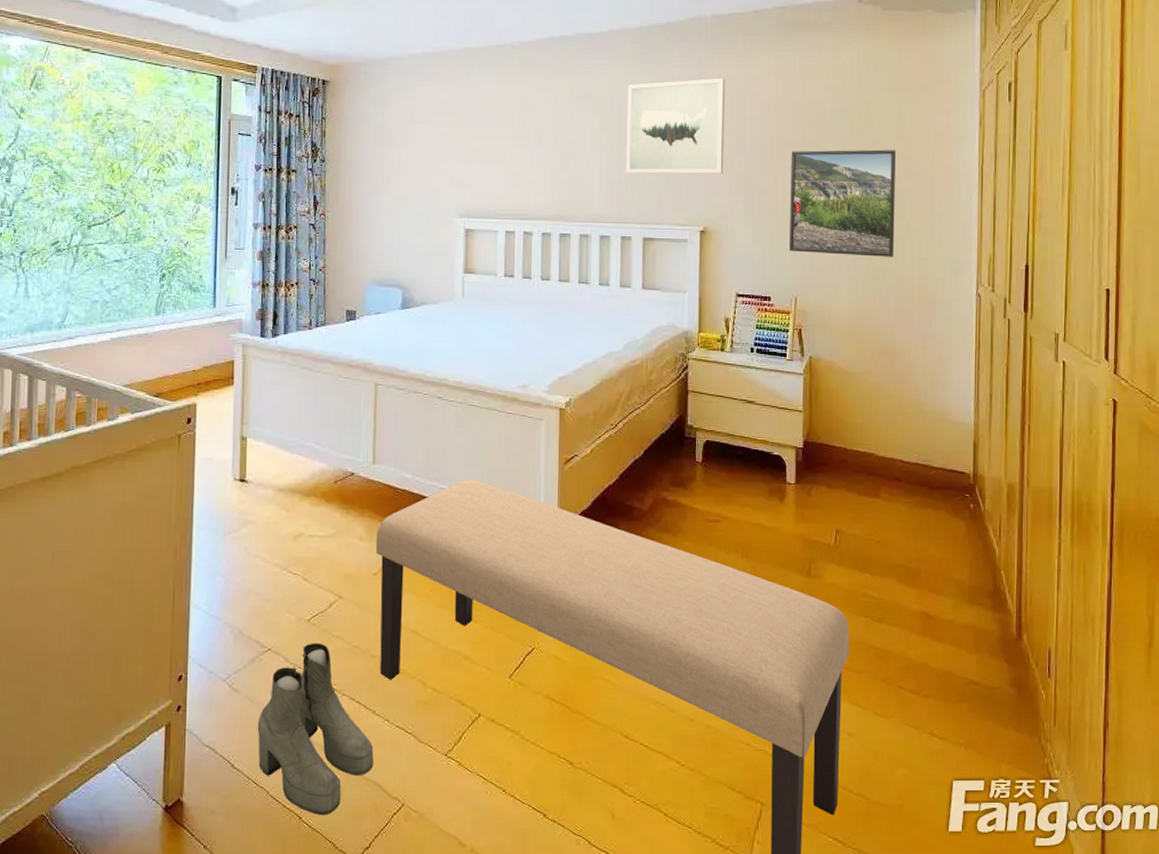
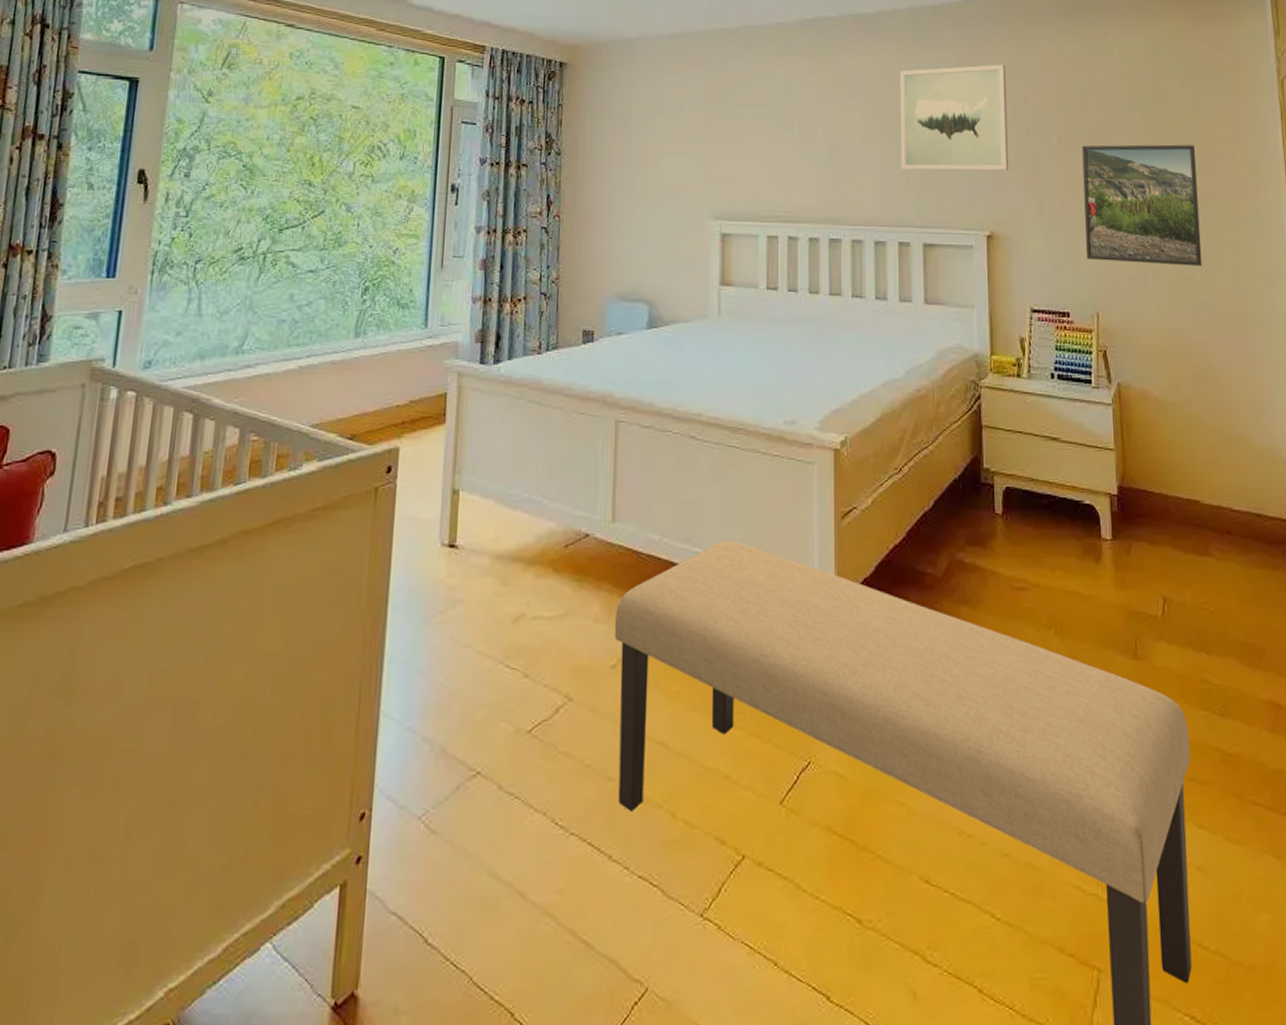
boots: present [257,643,374,816] -> none [459,762,609,1010]

